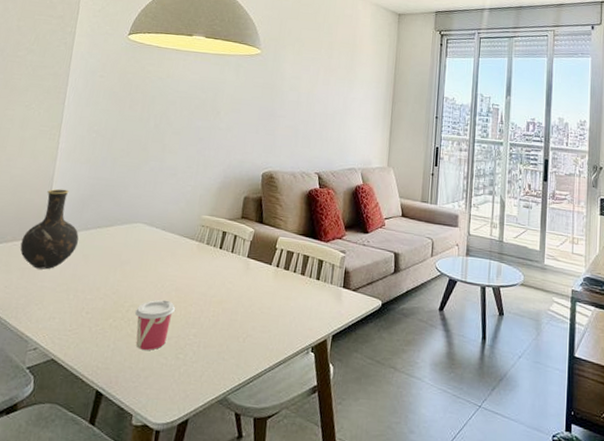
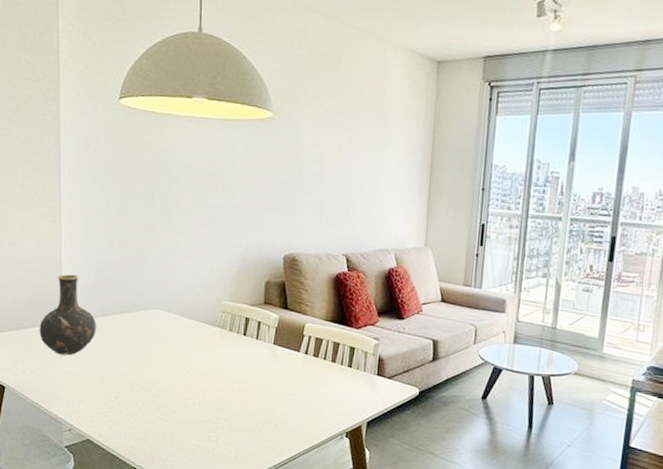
cup: present [134,299,176,350] -> none [162,385,204,433]

